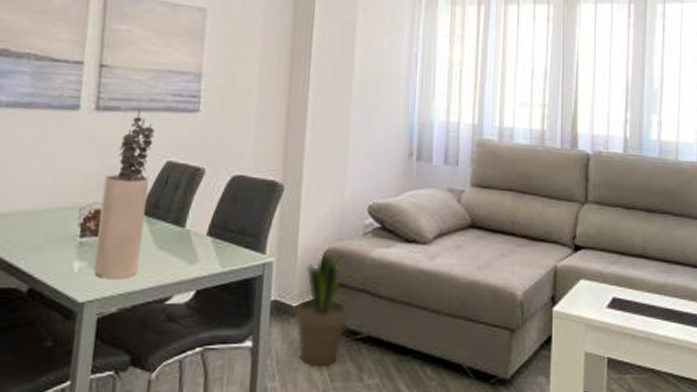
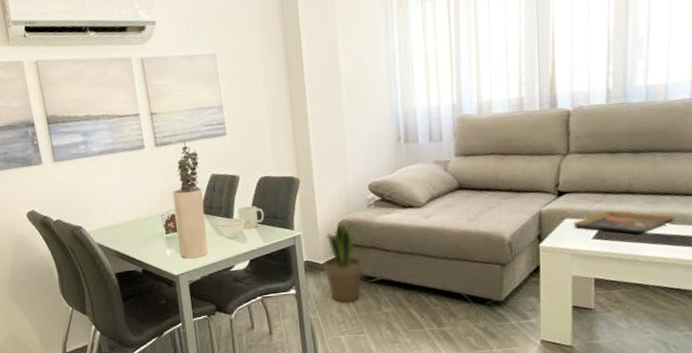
bowl: none [159,227,201,257] -> present [216,218,245,240]
mug: none [191,212,230,246] -> present [237,206,265,230]
decorative tray: none [588,275,686,308] -> present [573,210,676,235]

